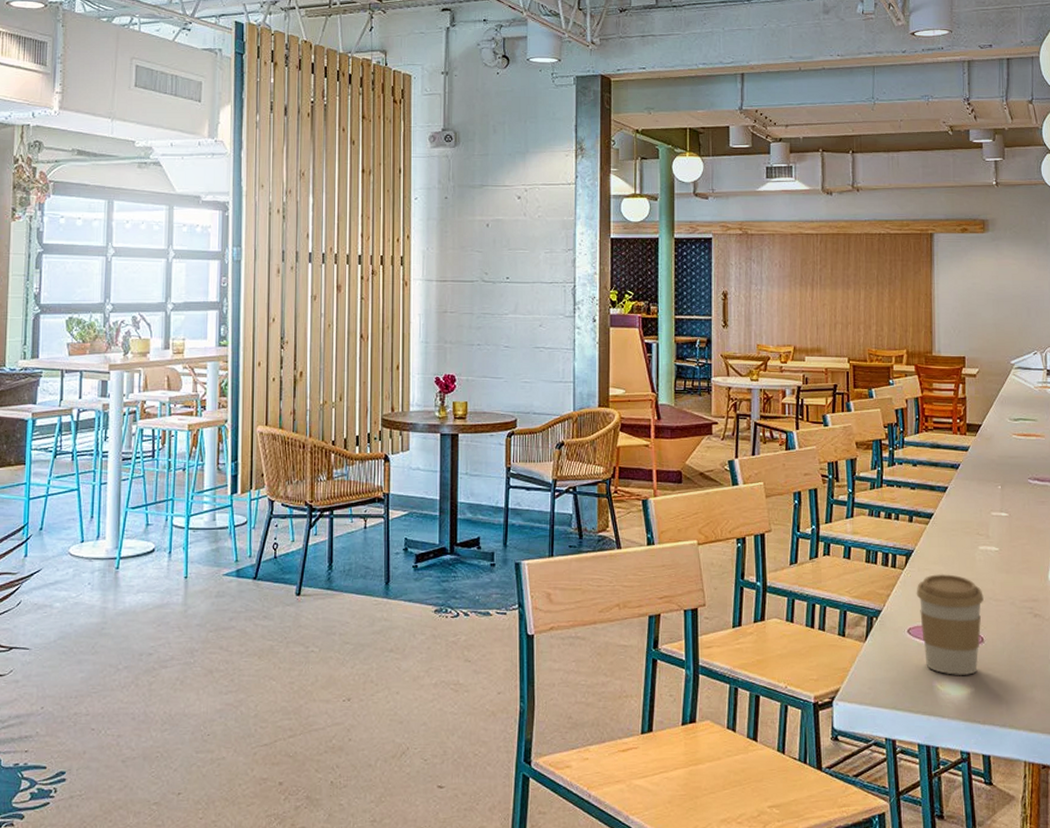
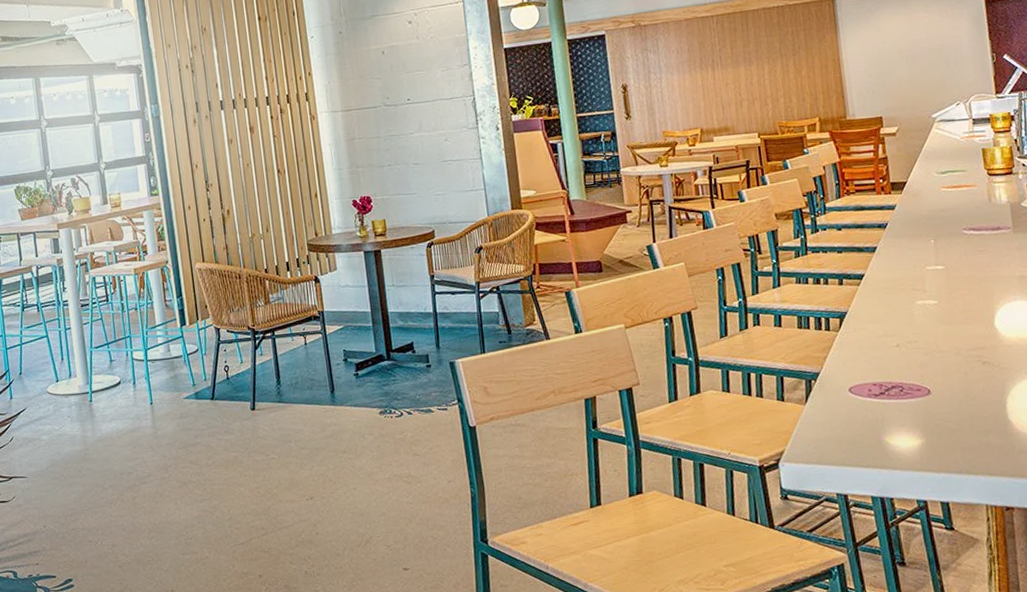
coffee cup: present [916,574,984,676] -> none [854,331,927,429]

